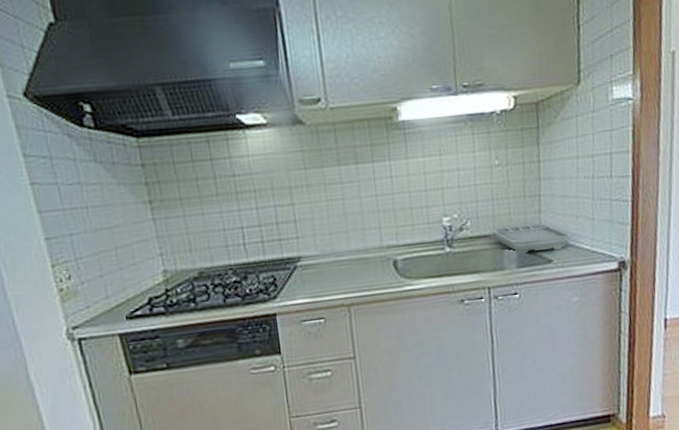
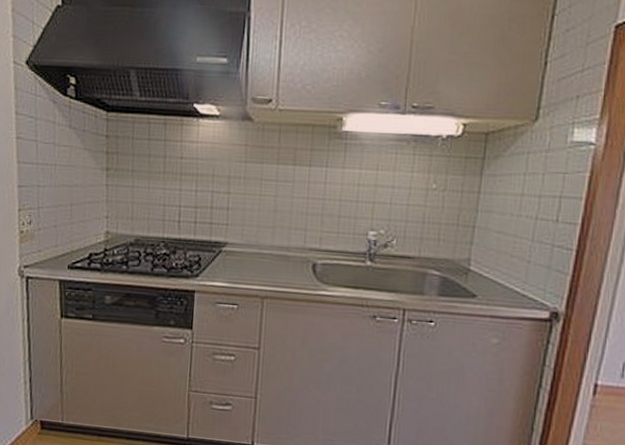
dish rack: present [491,223,572,254] -> none [416,251,503,286]

